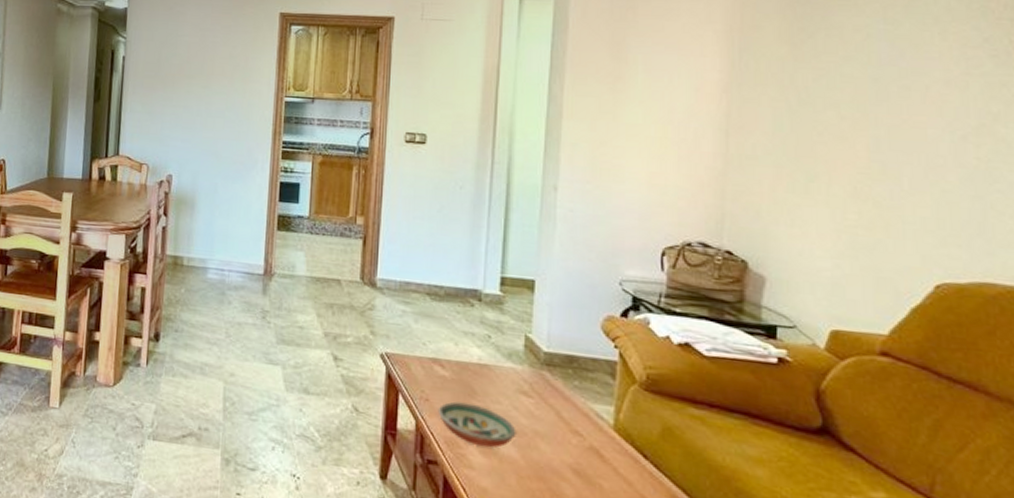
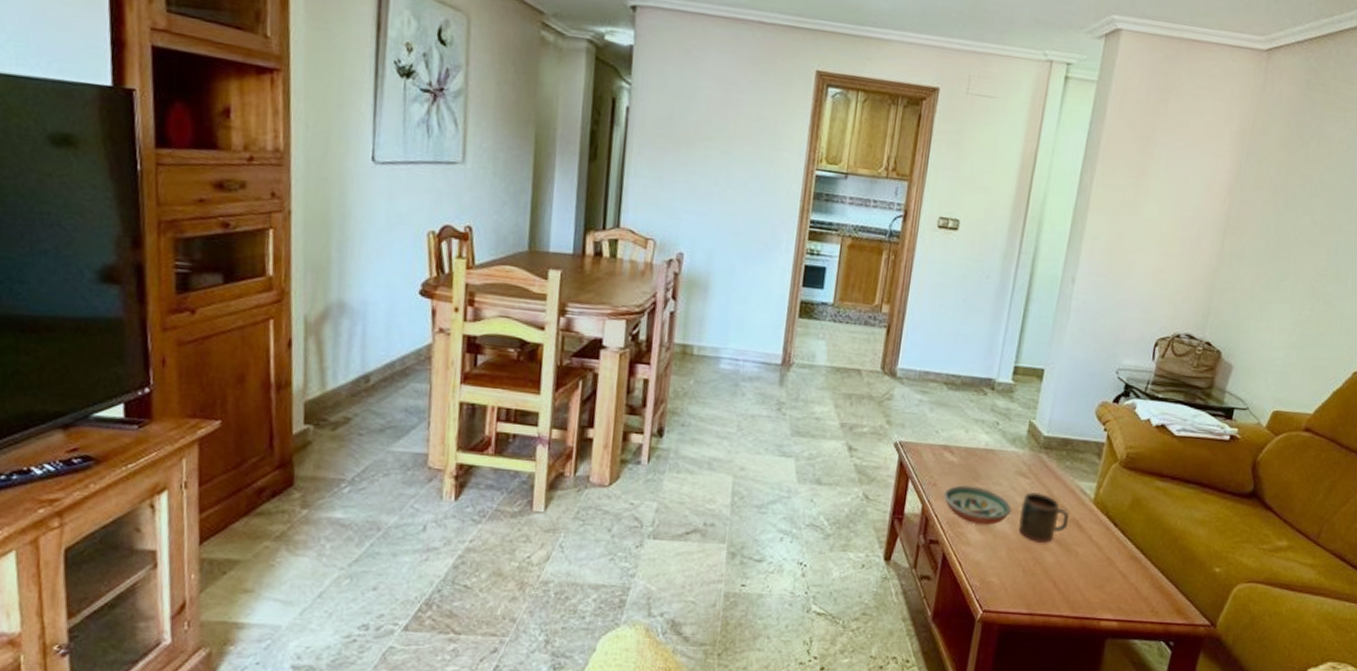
mug: none [526,413,587,473] -> present [1018,492,1070,543]

